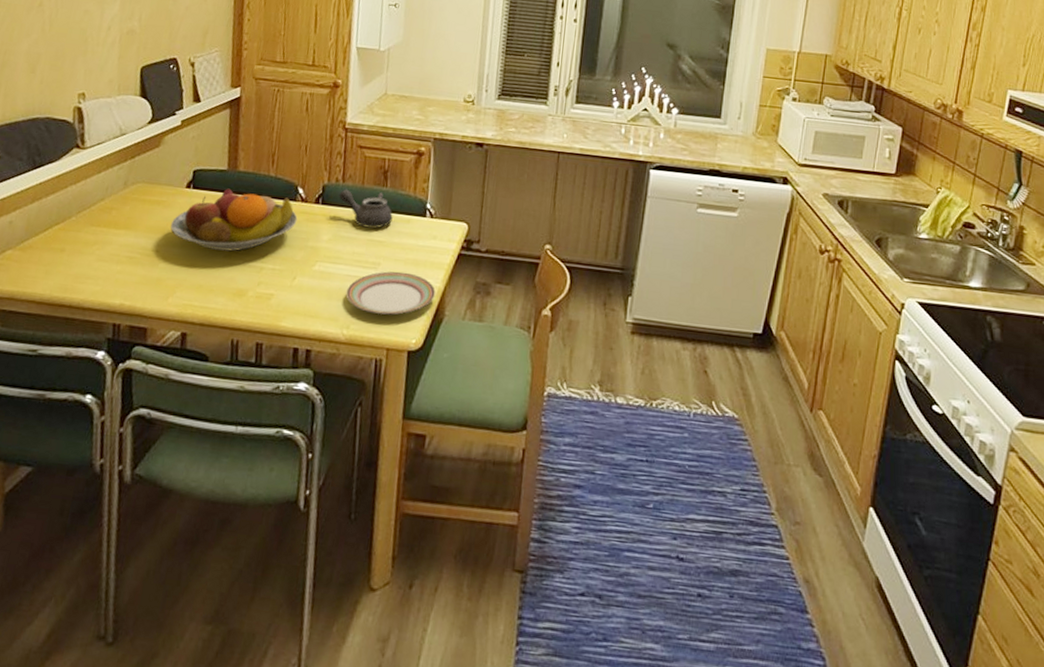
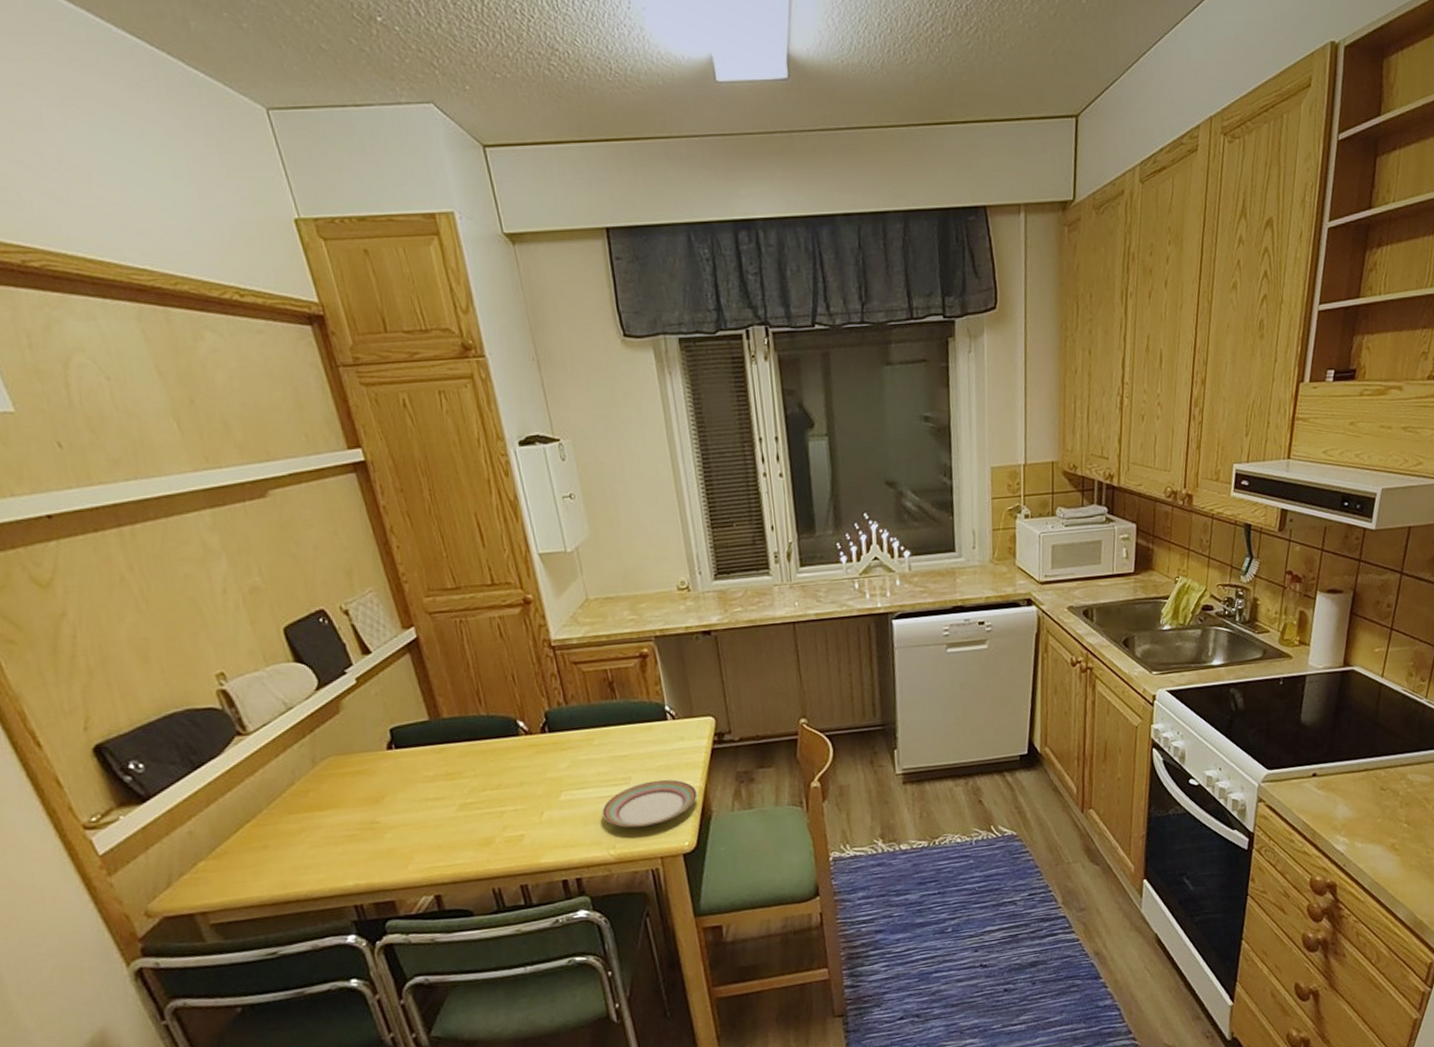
fruit bowl: present [170,188,298,252] -> none [382,734,527,807]
teapot: present [339,189,393,229] -> none [565,706,632,746]

